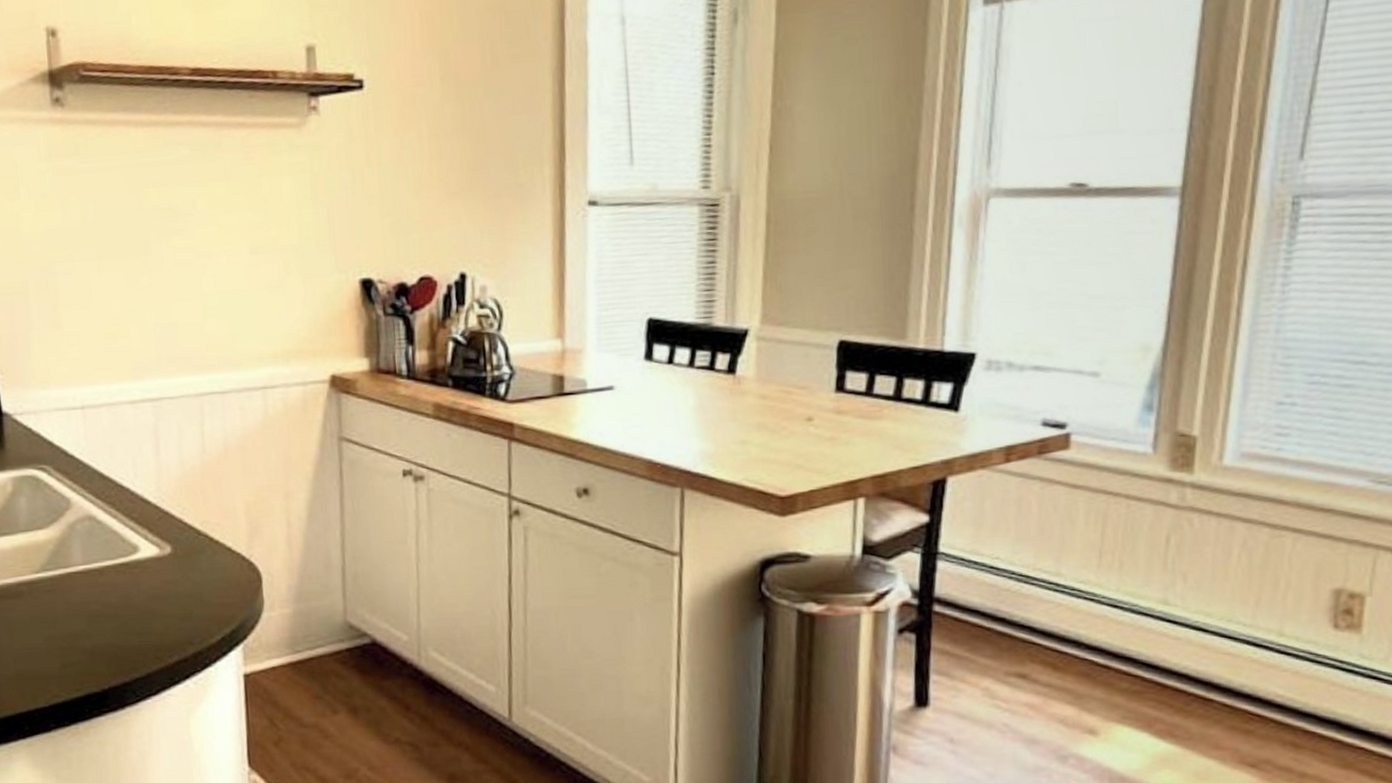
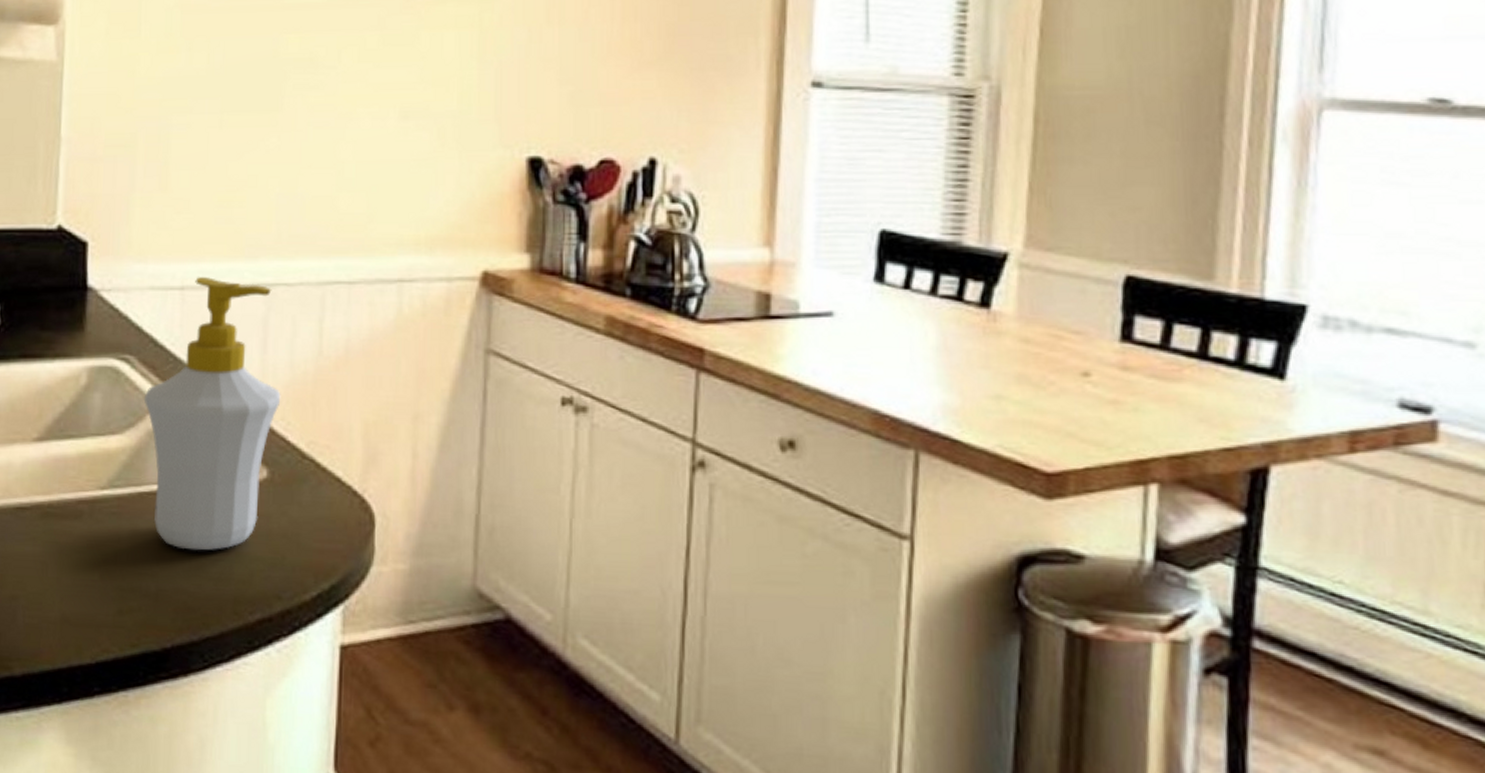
soap bottle: none [62,396,176,614] -> present [143,276,281,551]

